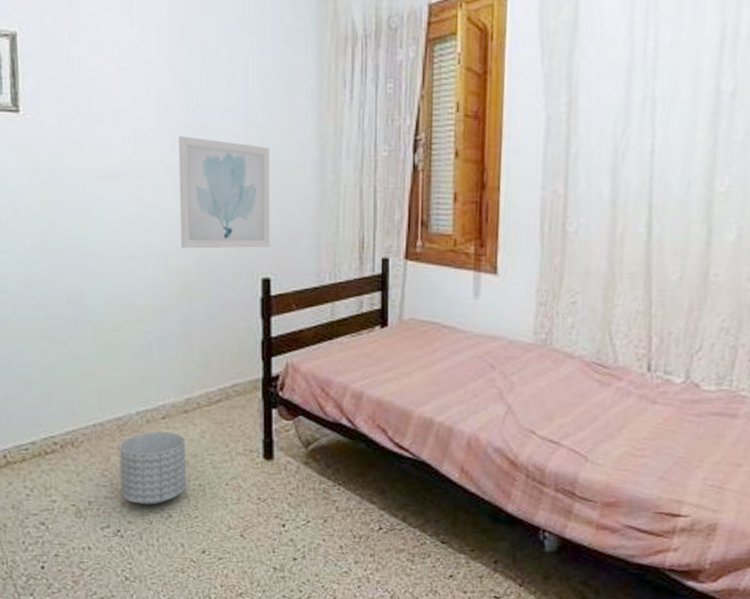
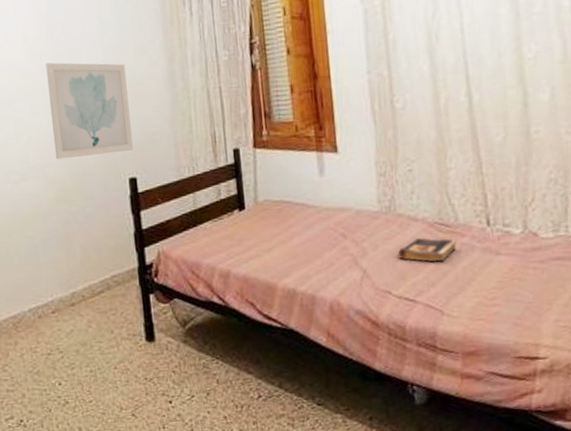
planter: present [119,431,187,505] -> none [16,324,80,395]
book: none [547,376,612,405] -> present [398,237,456,262]

